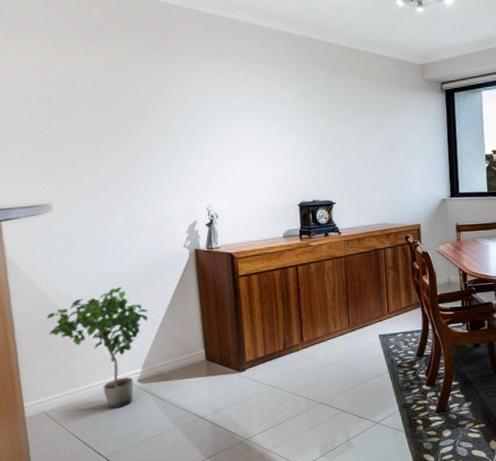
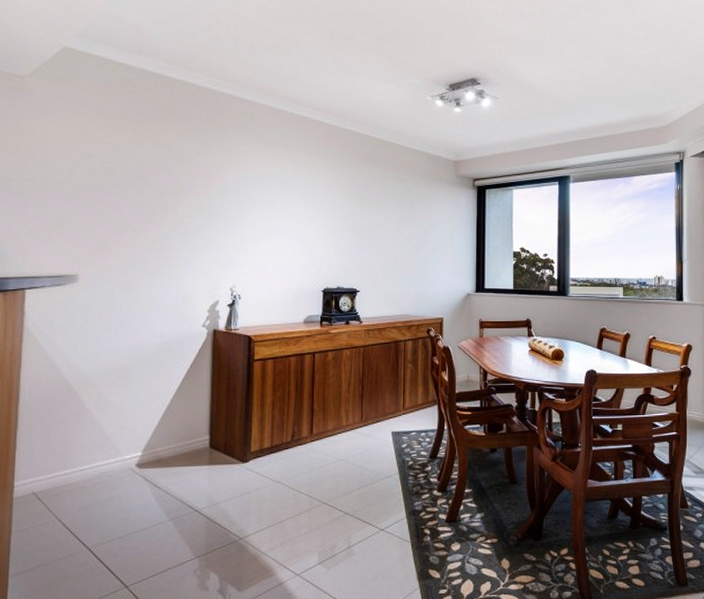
potted plant: present [47,286,149,409] -> none [53,363,157,495]

